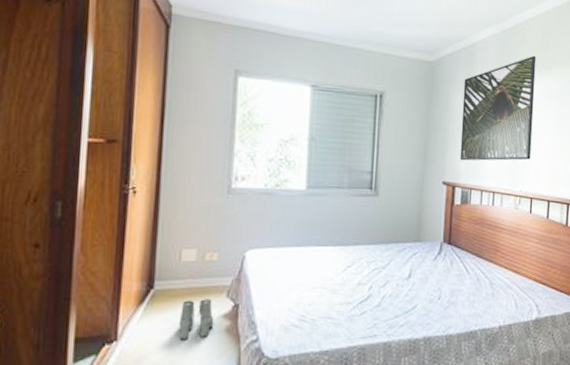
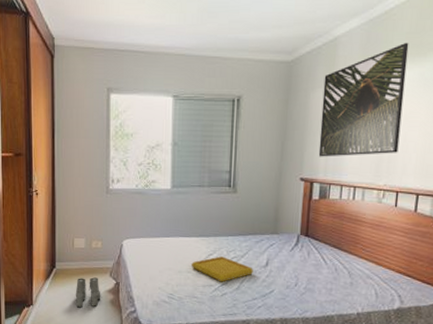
serving tray: none [326,268,395,299] -> present [190,256,253,282]

